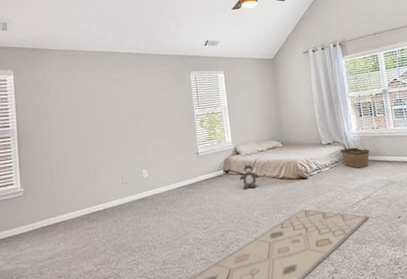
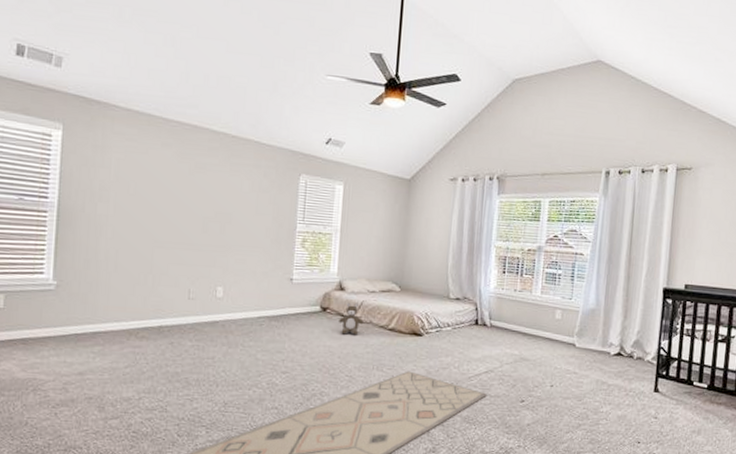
bicycle basket: present [340,147,370,169] -> none [469,308,504,336]

